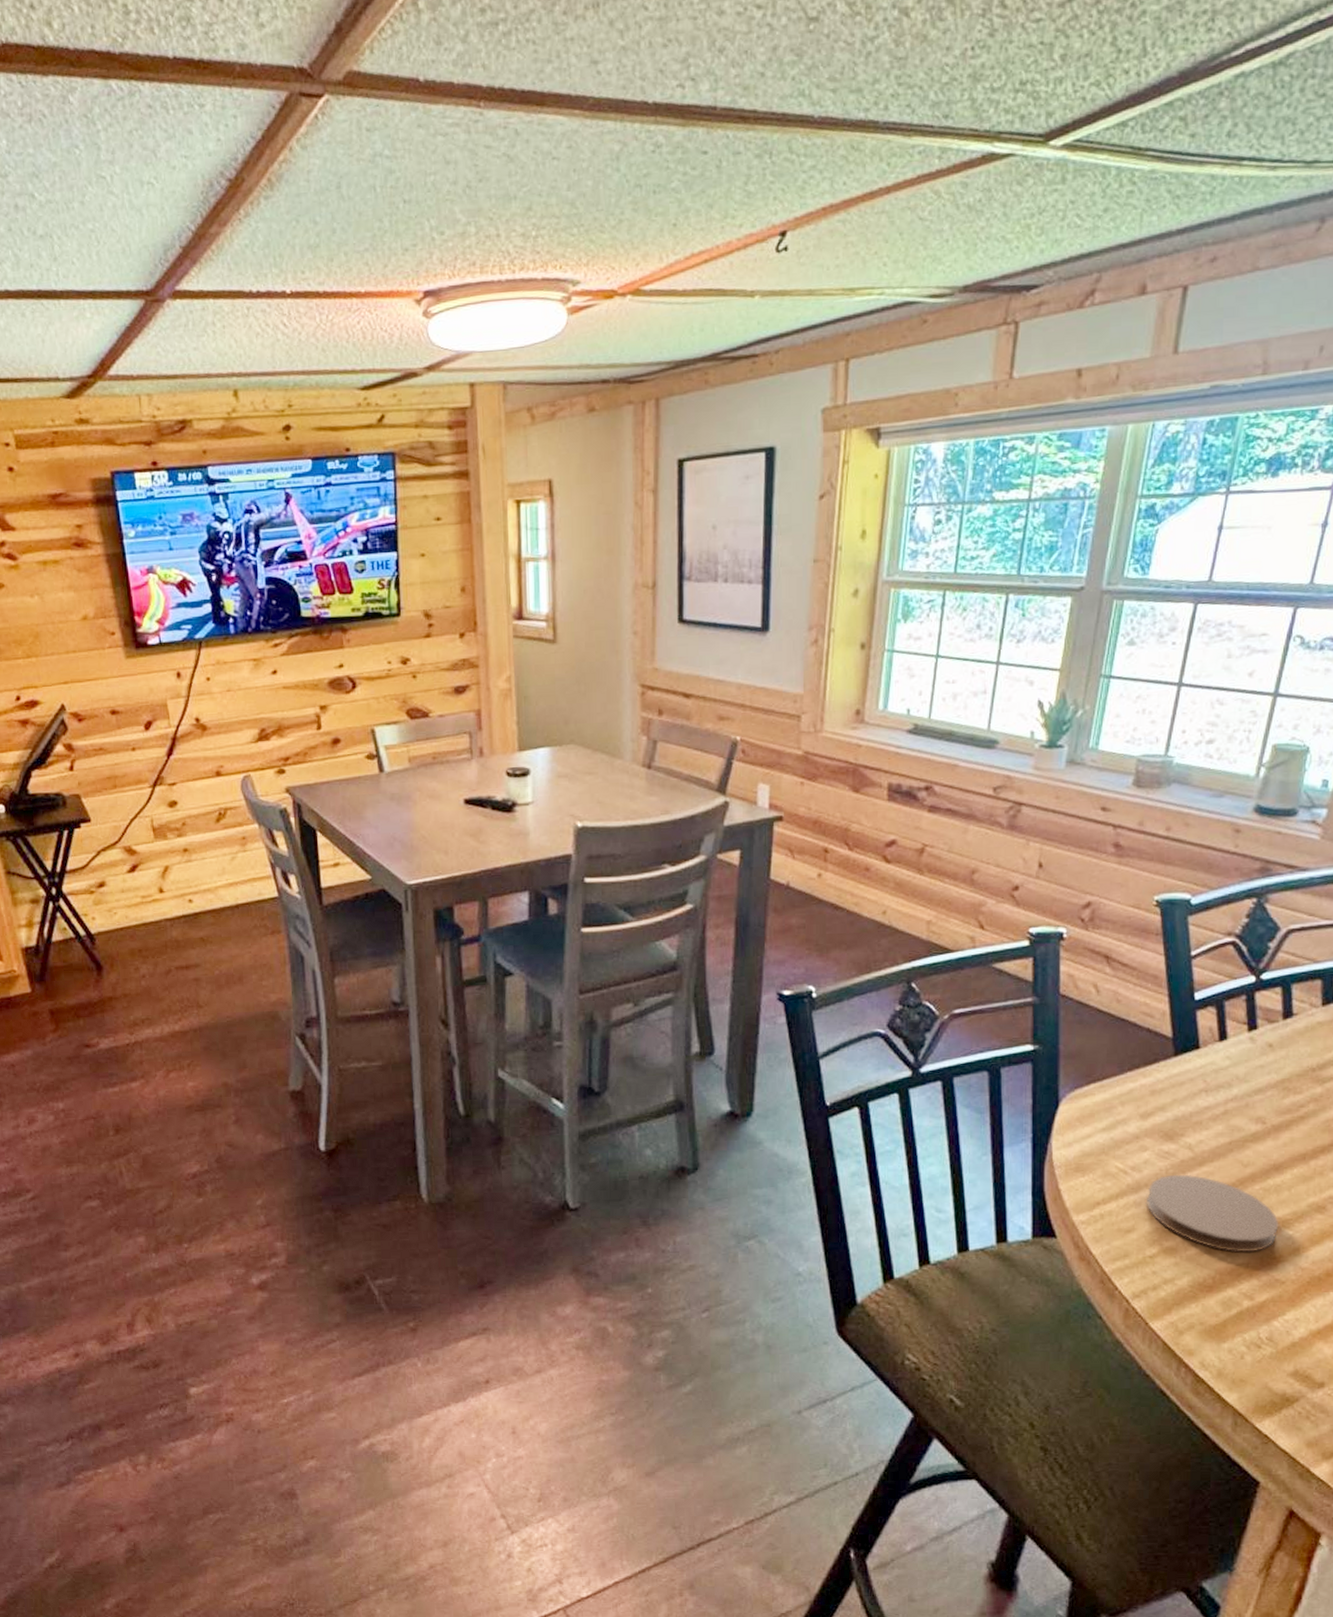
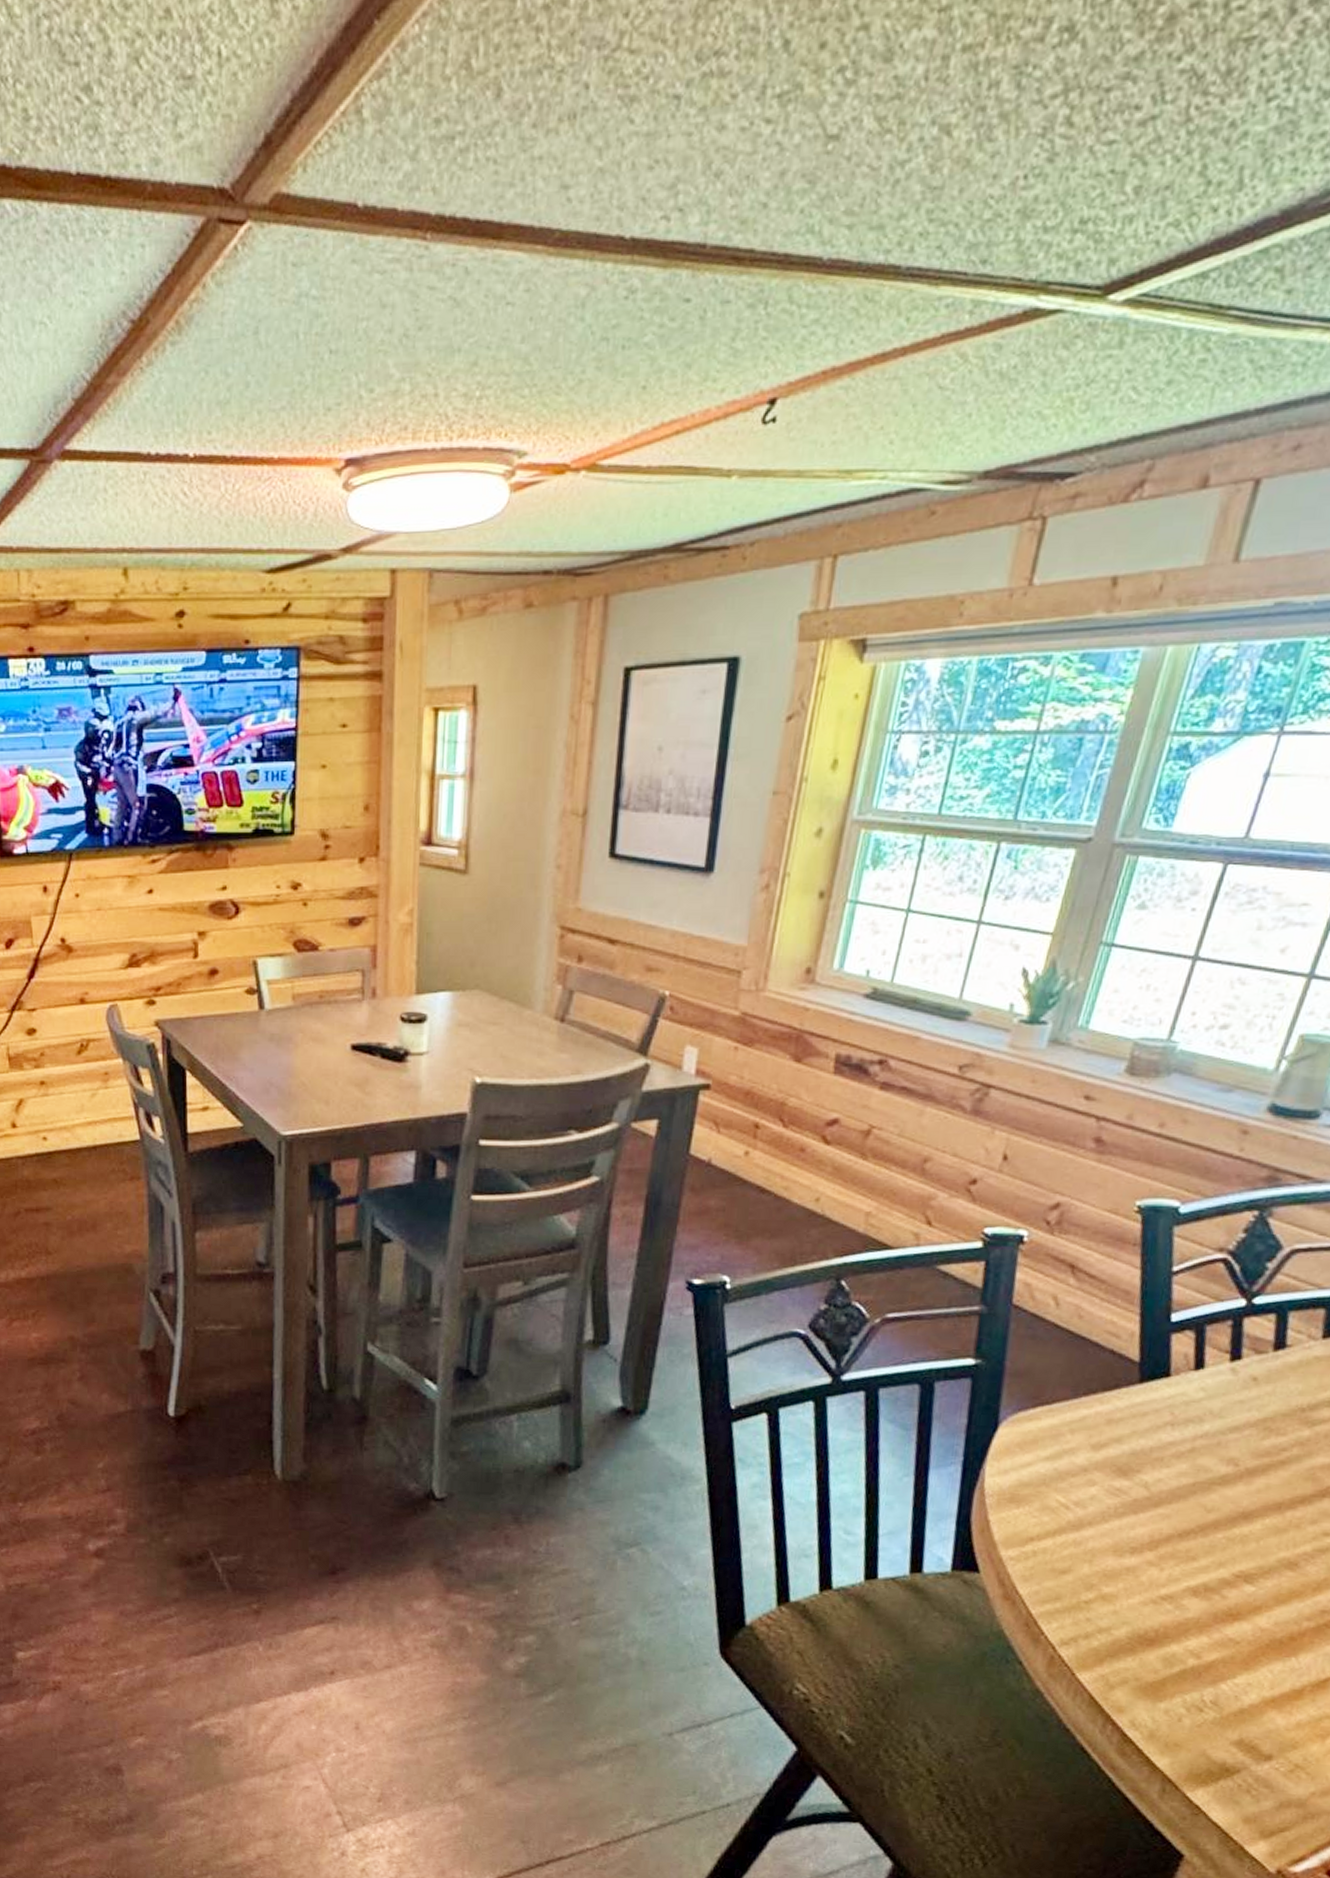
coaster: present [1145,1174,1279,1253] -> none [1087,1514,1241,1607]

